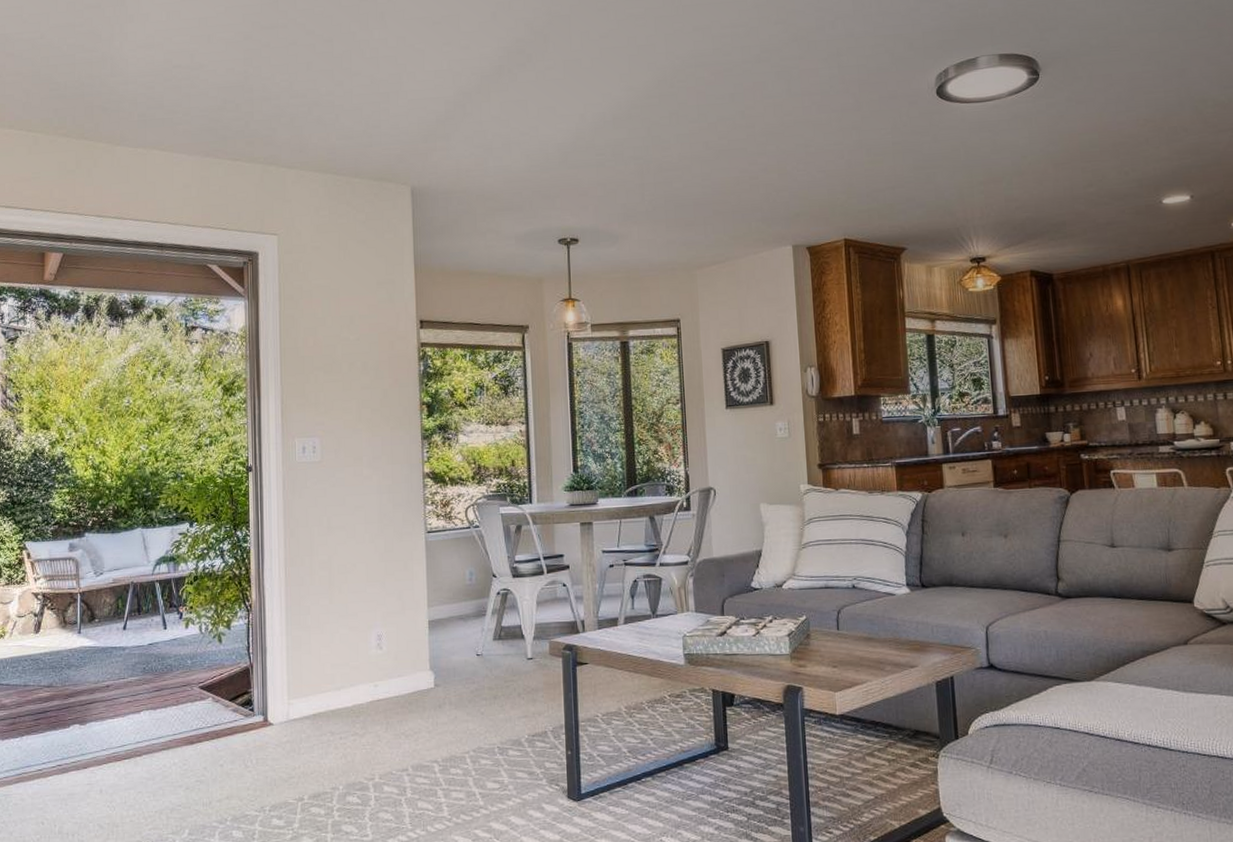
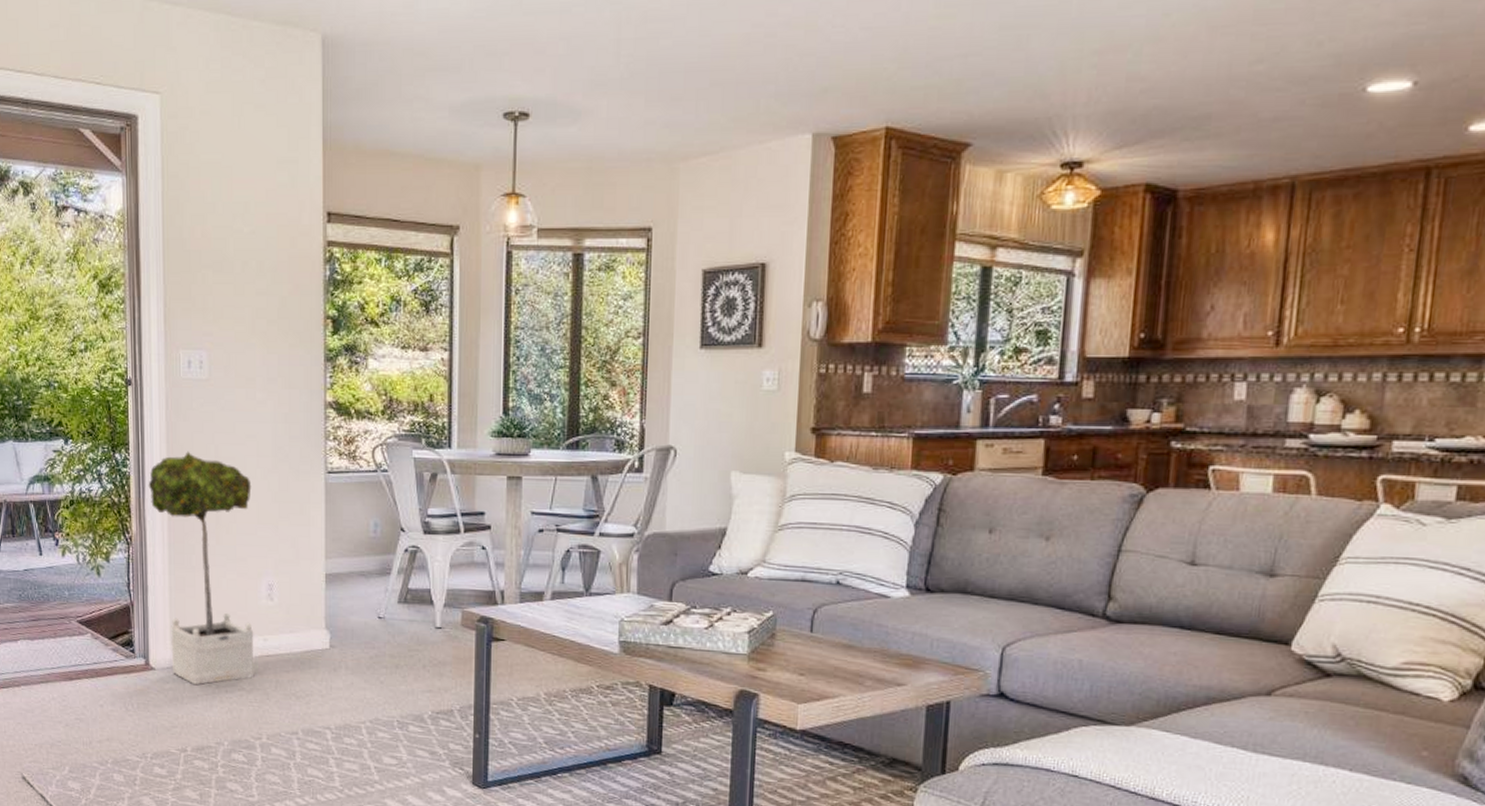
potted tree: none [267,524,366,736] -> present [148,451,254,685]

